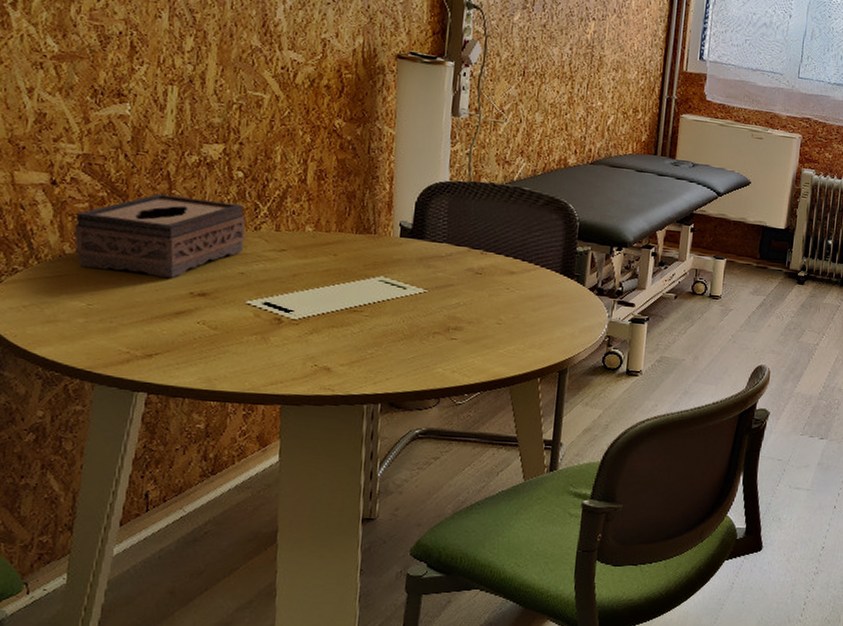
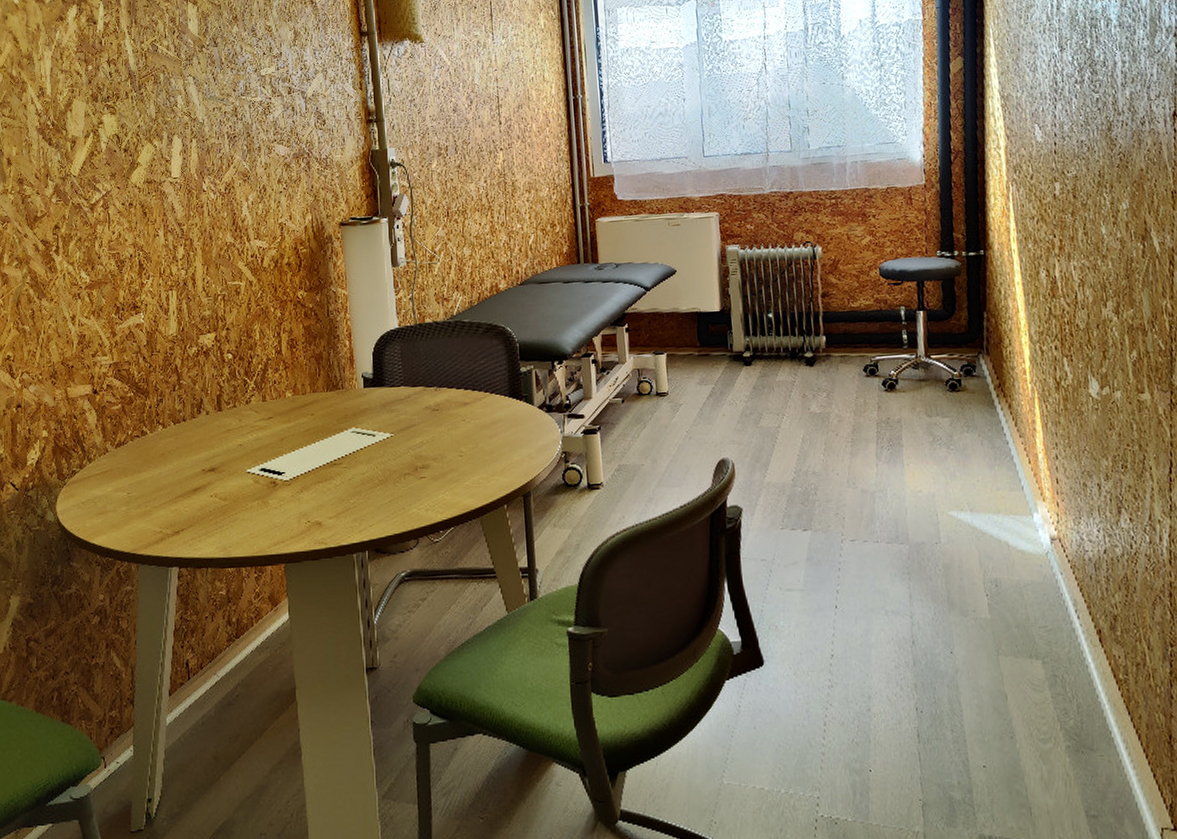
tissue box: present [74,194,246,278] -> none [113,383,240,461]

